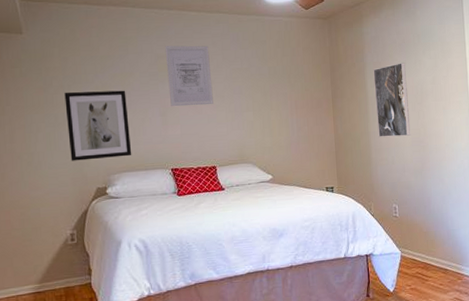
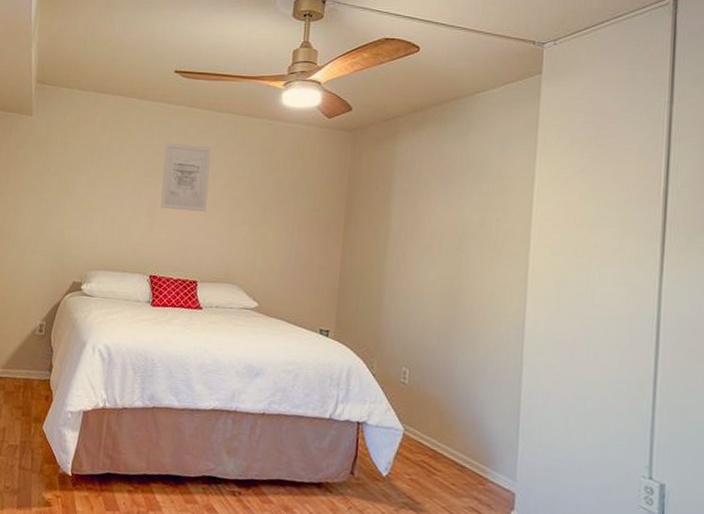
wall art: present [64,90,132,161] -> none [53,178,118,255]
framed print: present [373,63,411,137] -> none [396,194,446,286]

